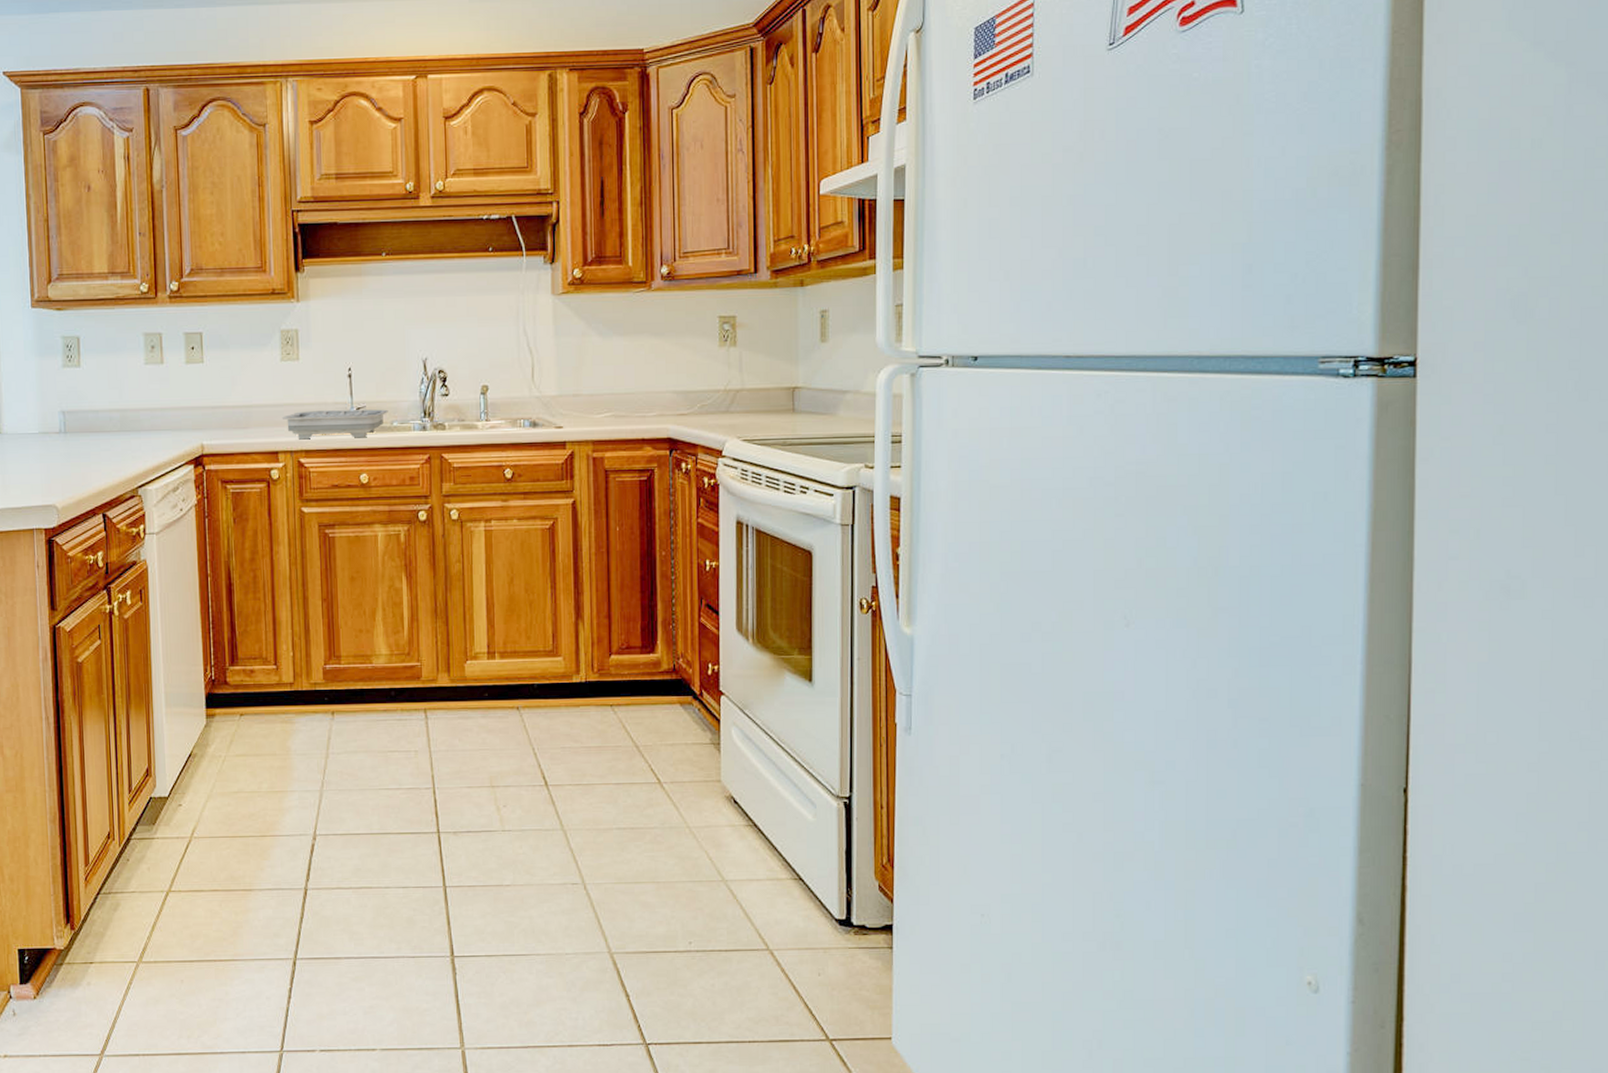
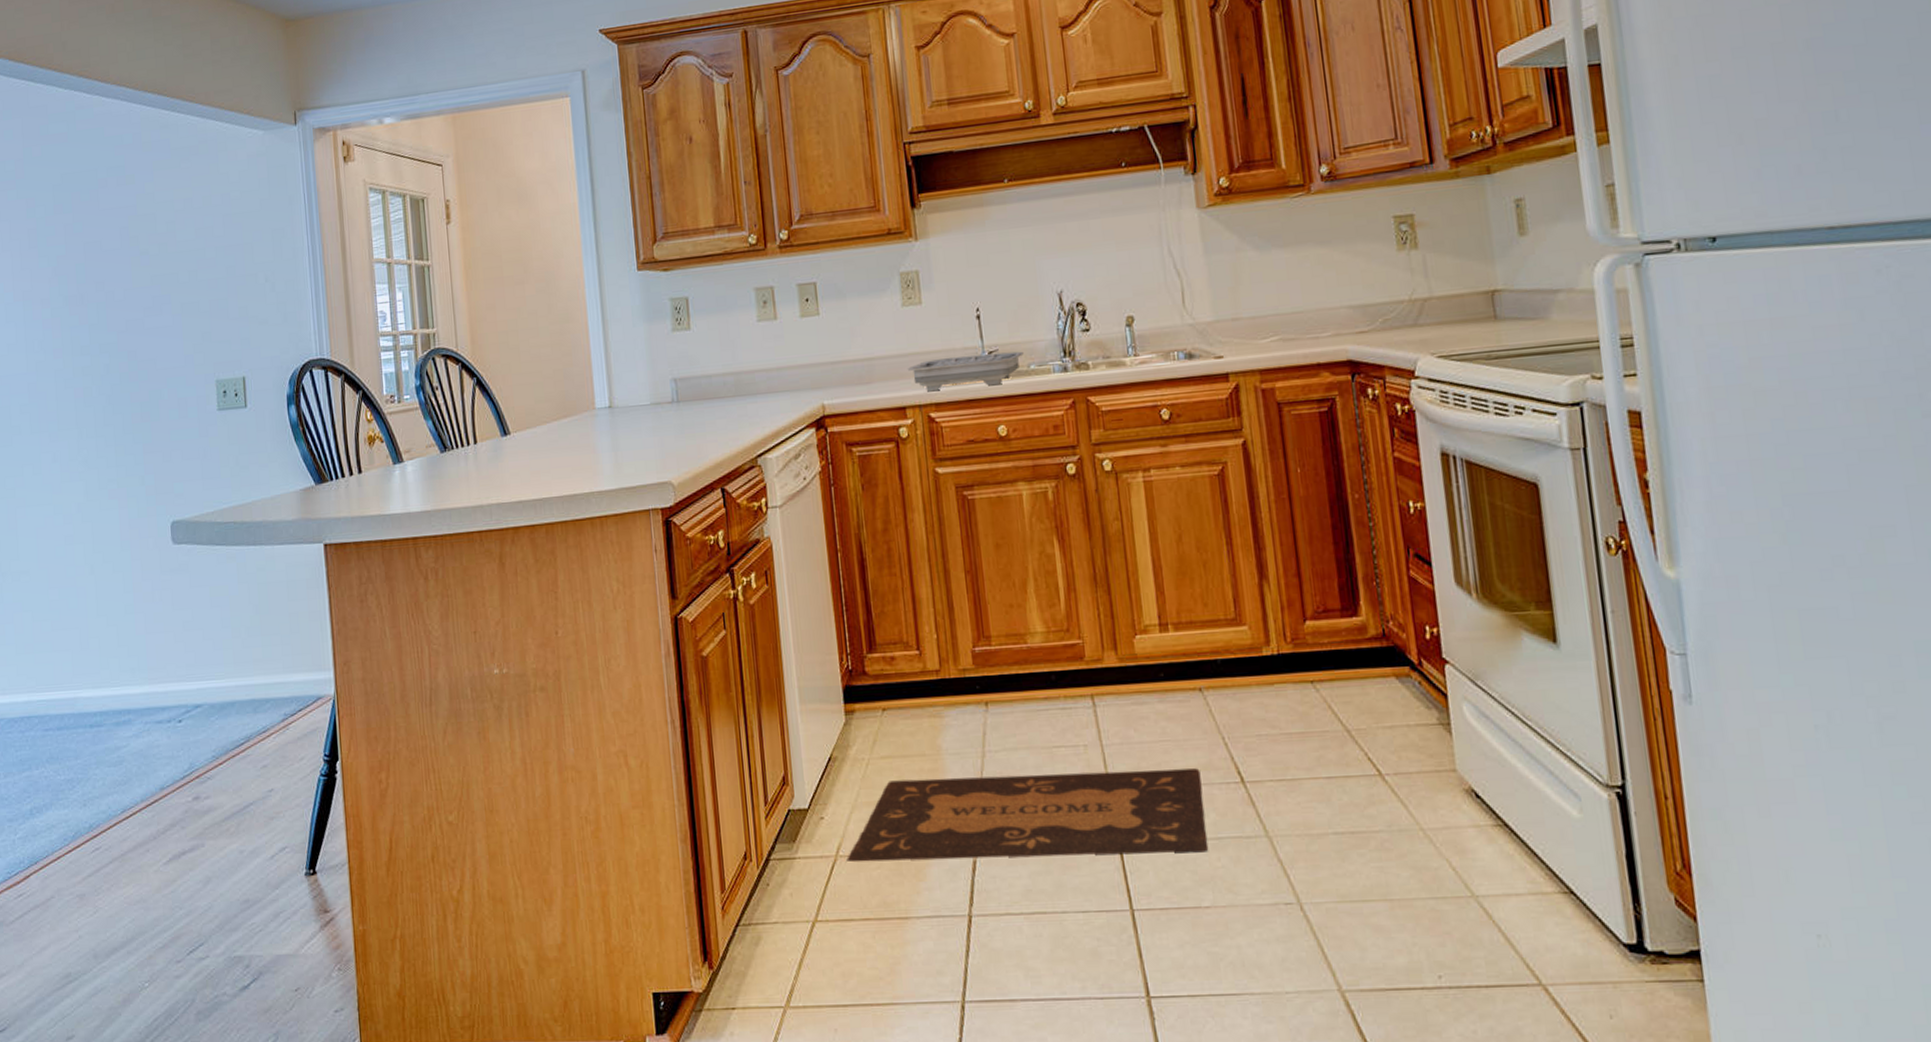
doormat: none [200,773,513,843] -> present [846,768,1209,863]

